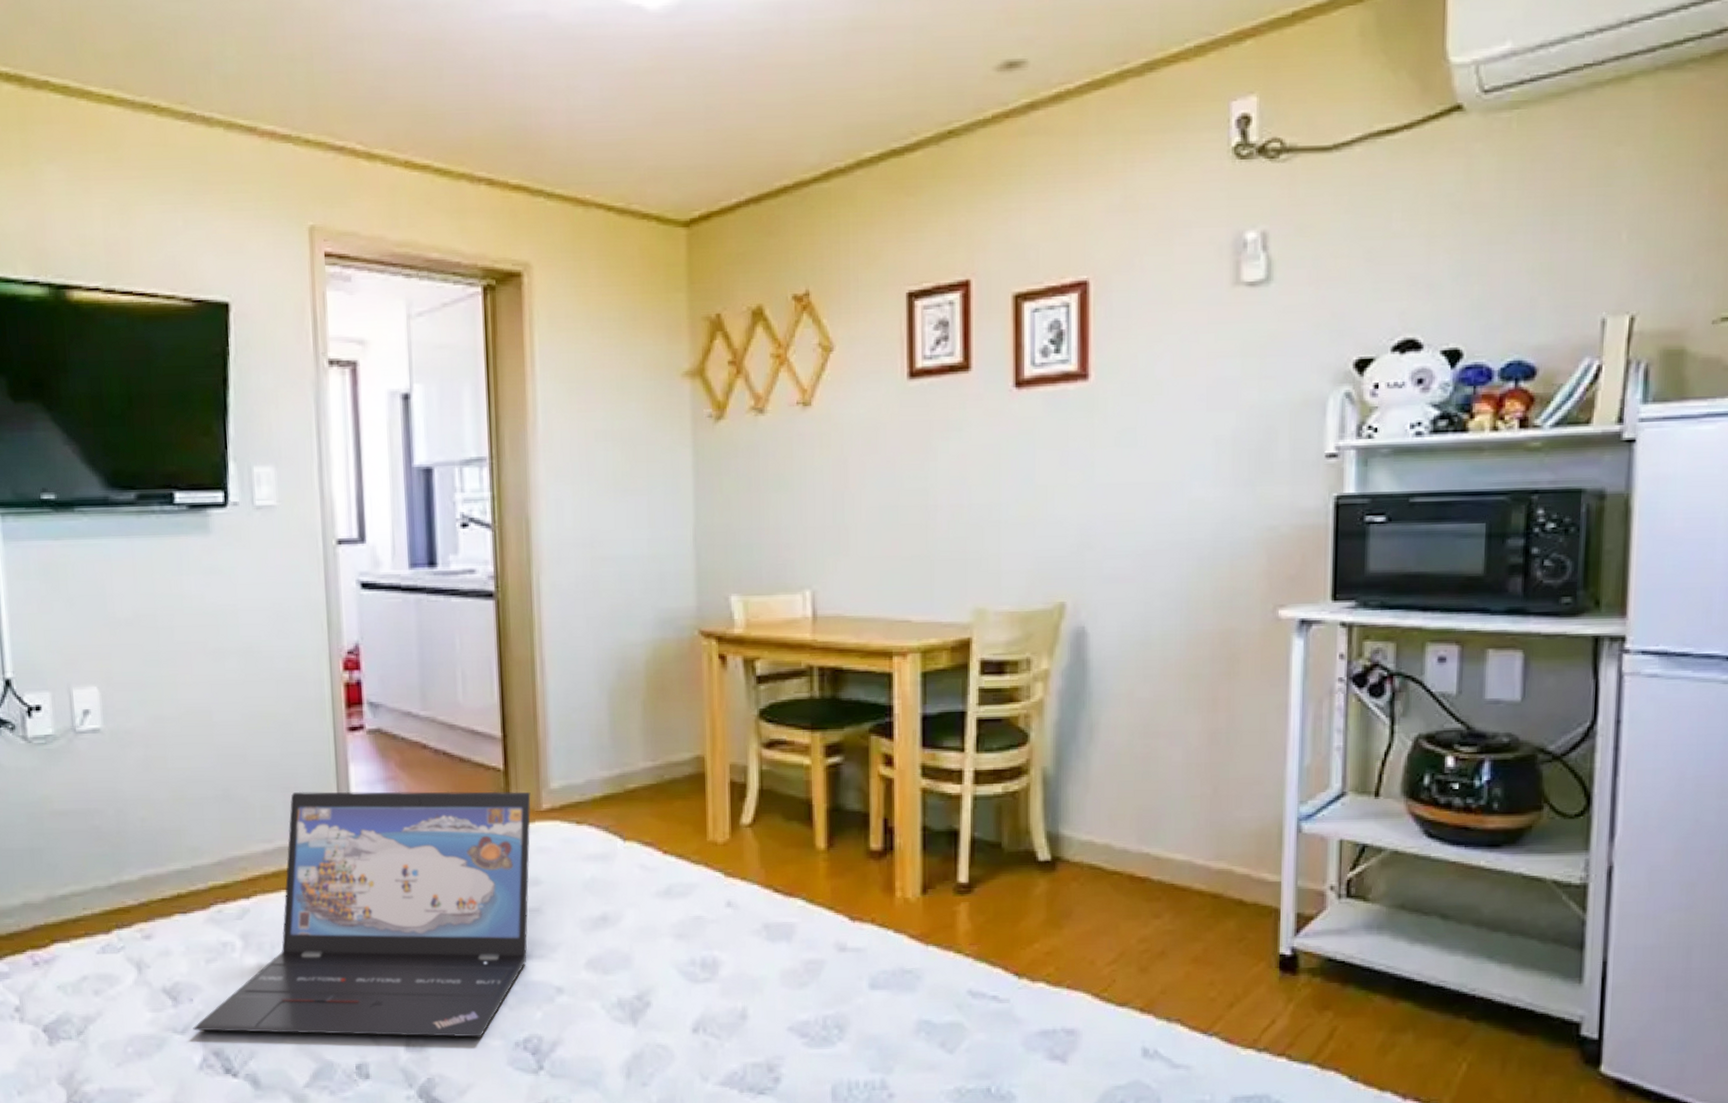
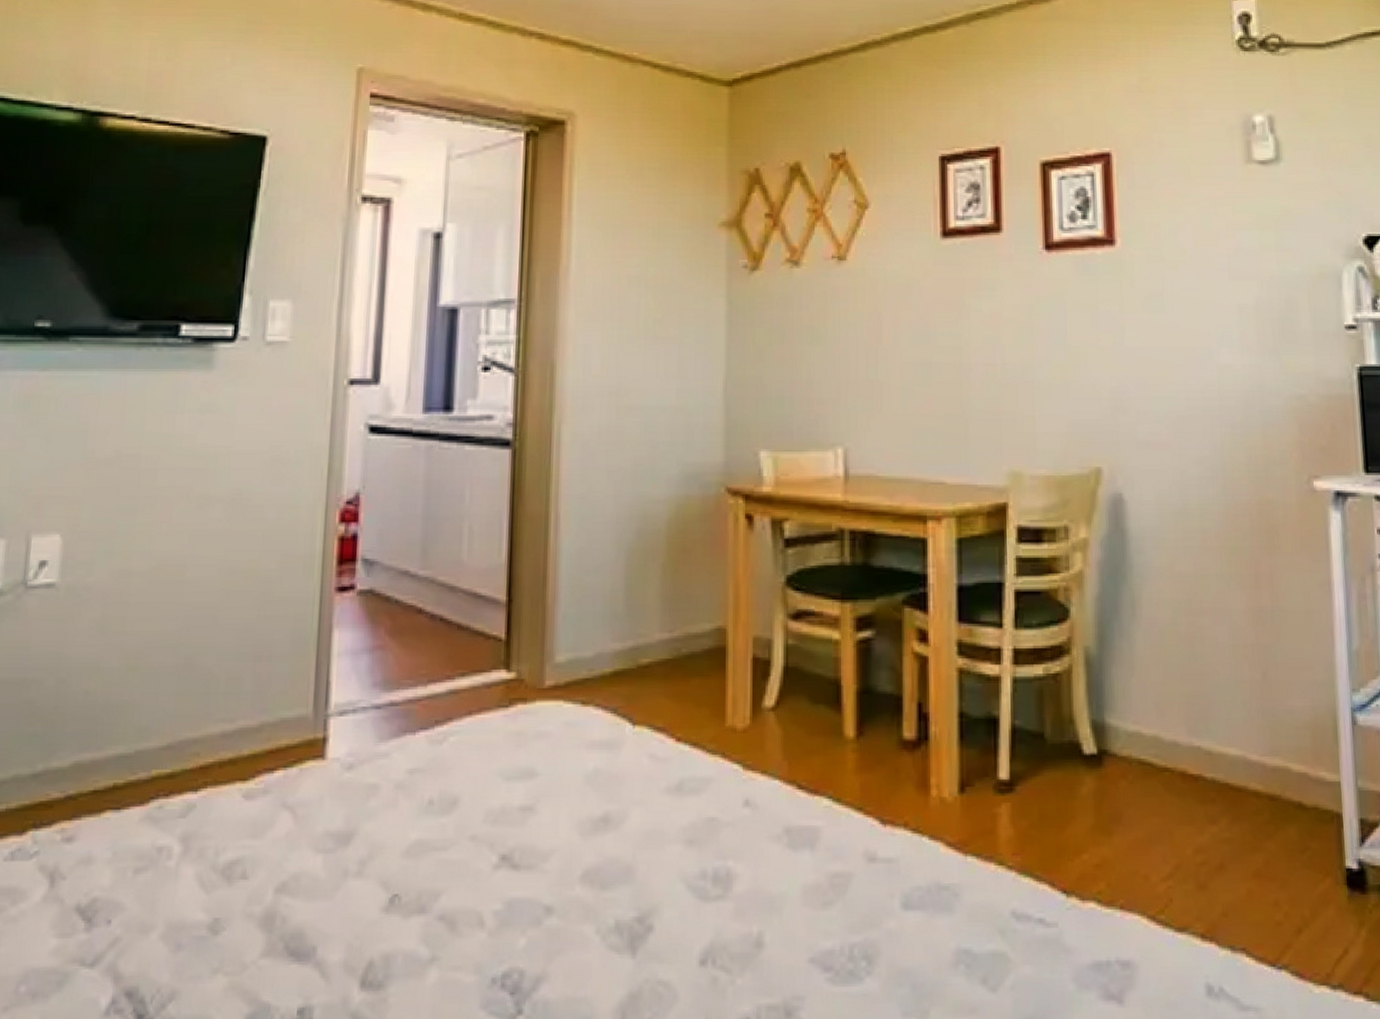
laptop: present [193,791,531,1038] -> none [105,661,533,972]

